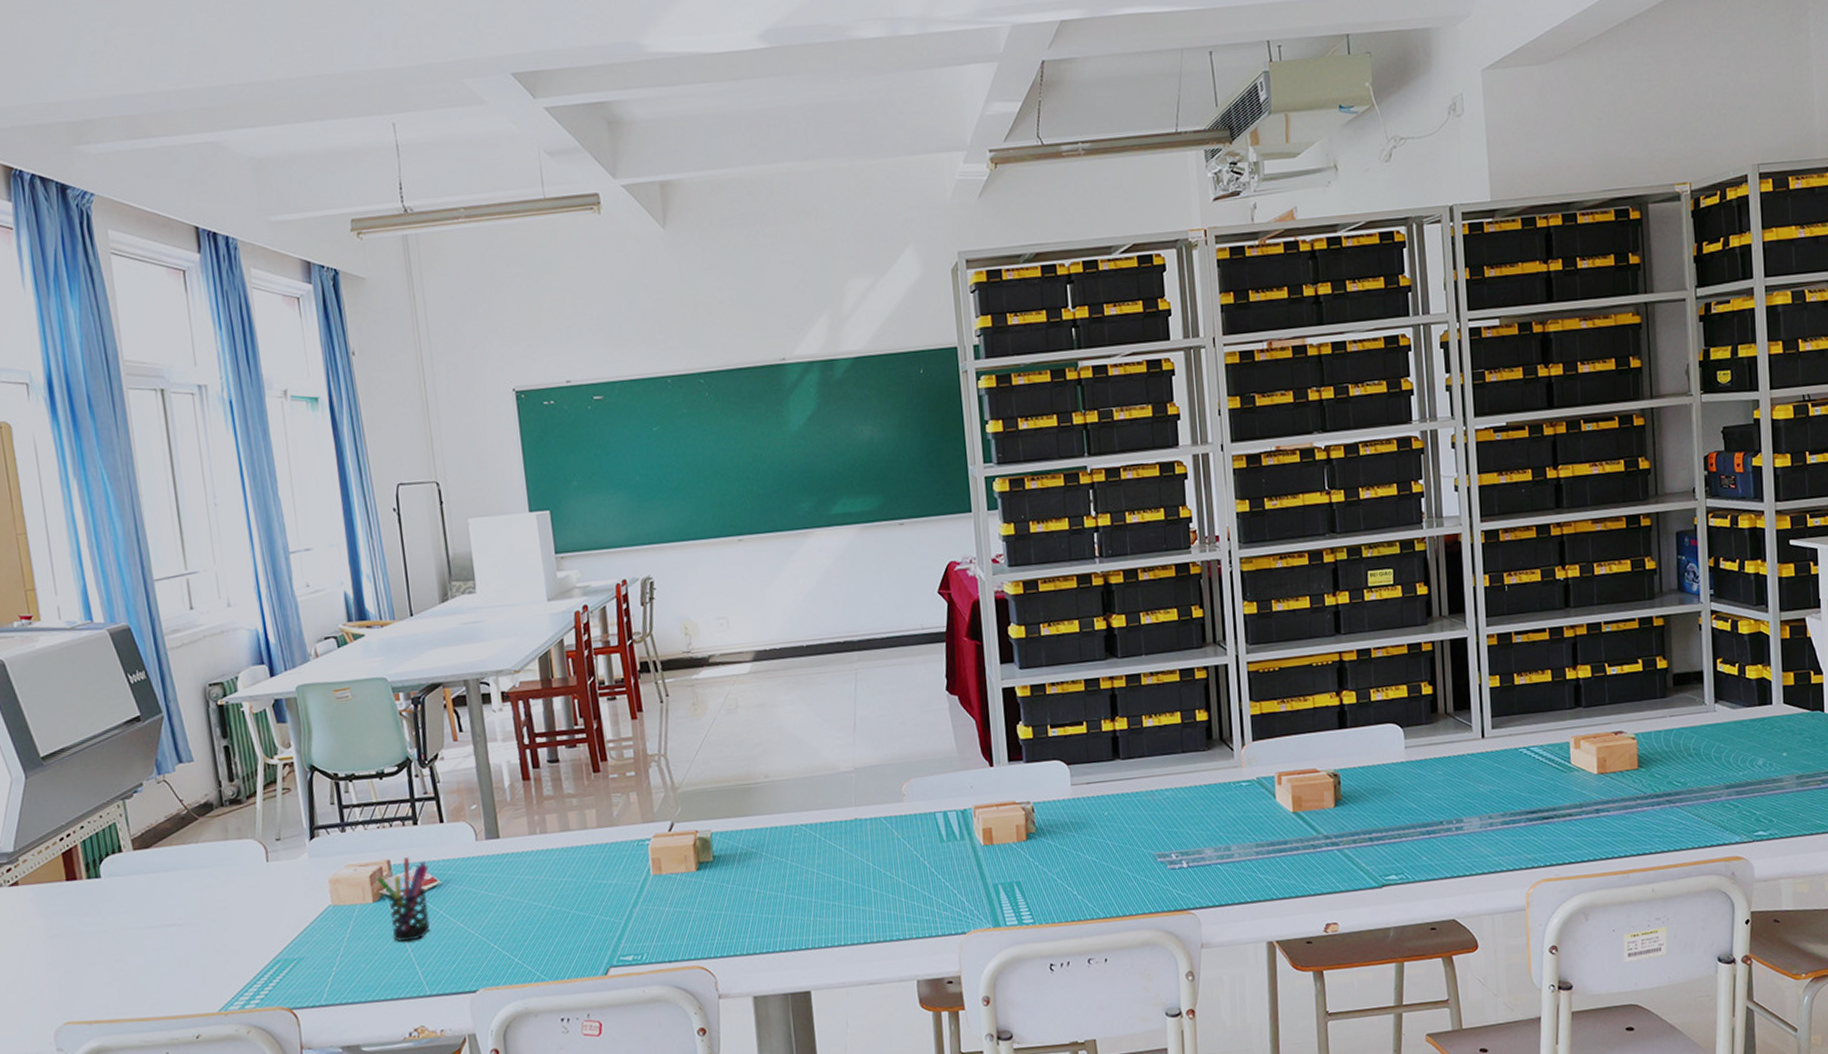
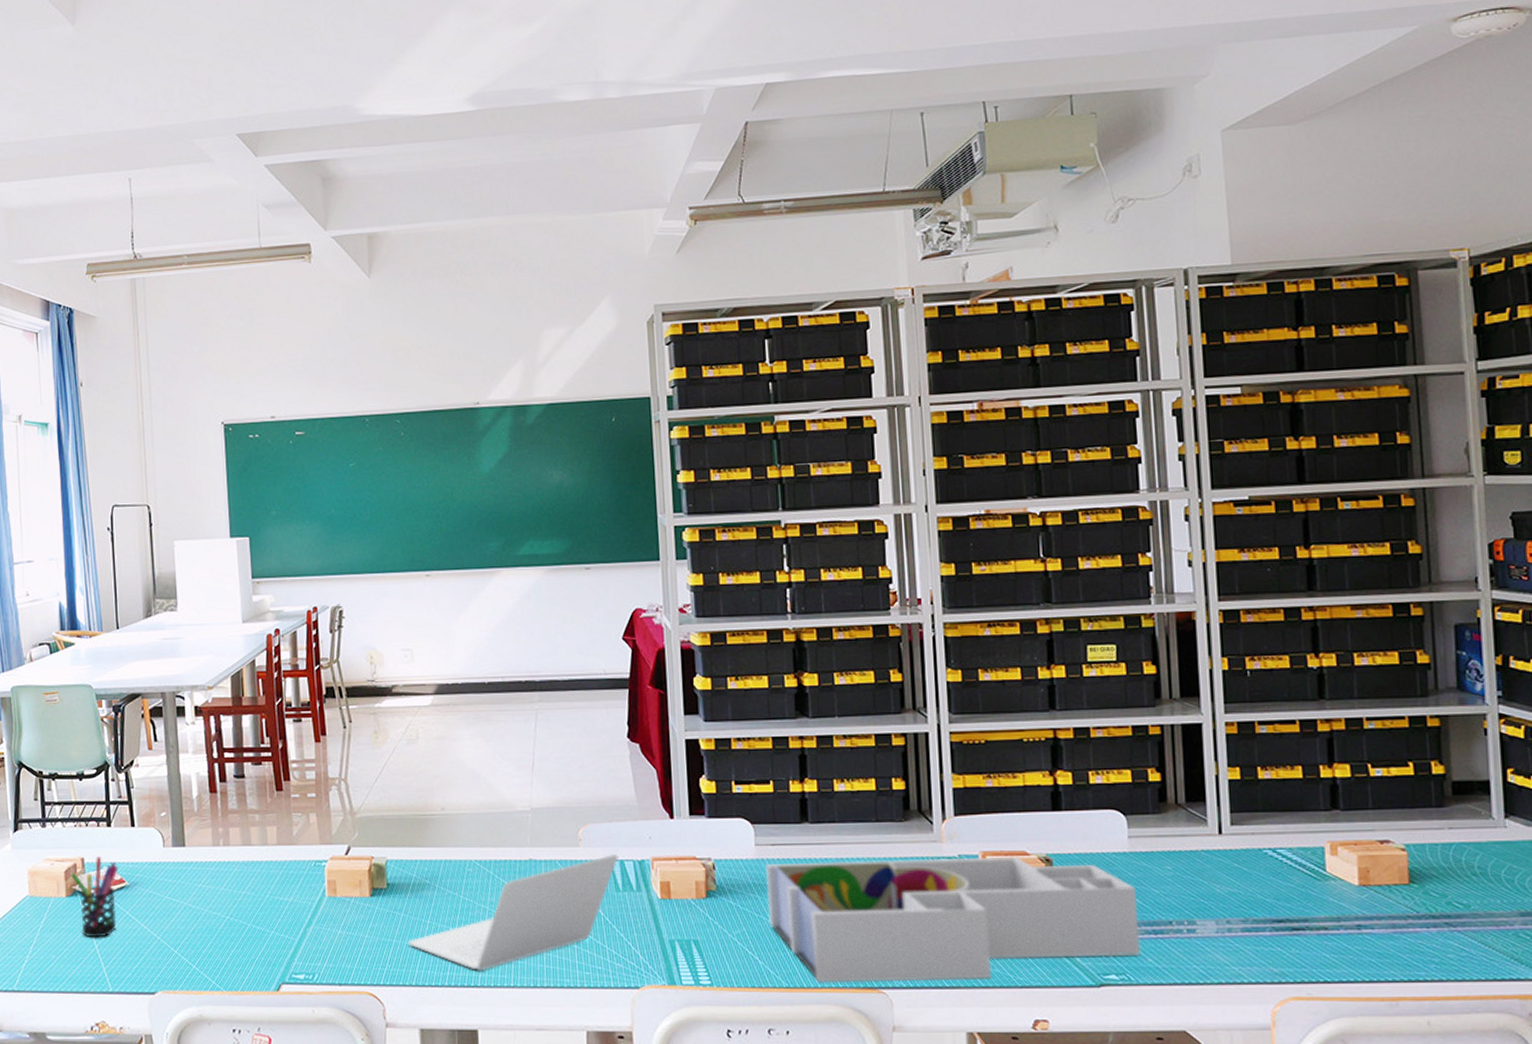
laptop: none [737,805,942,934] -> present [408,853,618,971]
desk organizer: none [1081,775,1417,910] -> present [766,857,1141,983]

